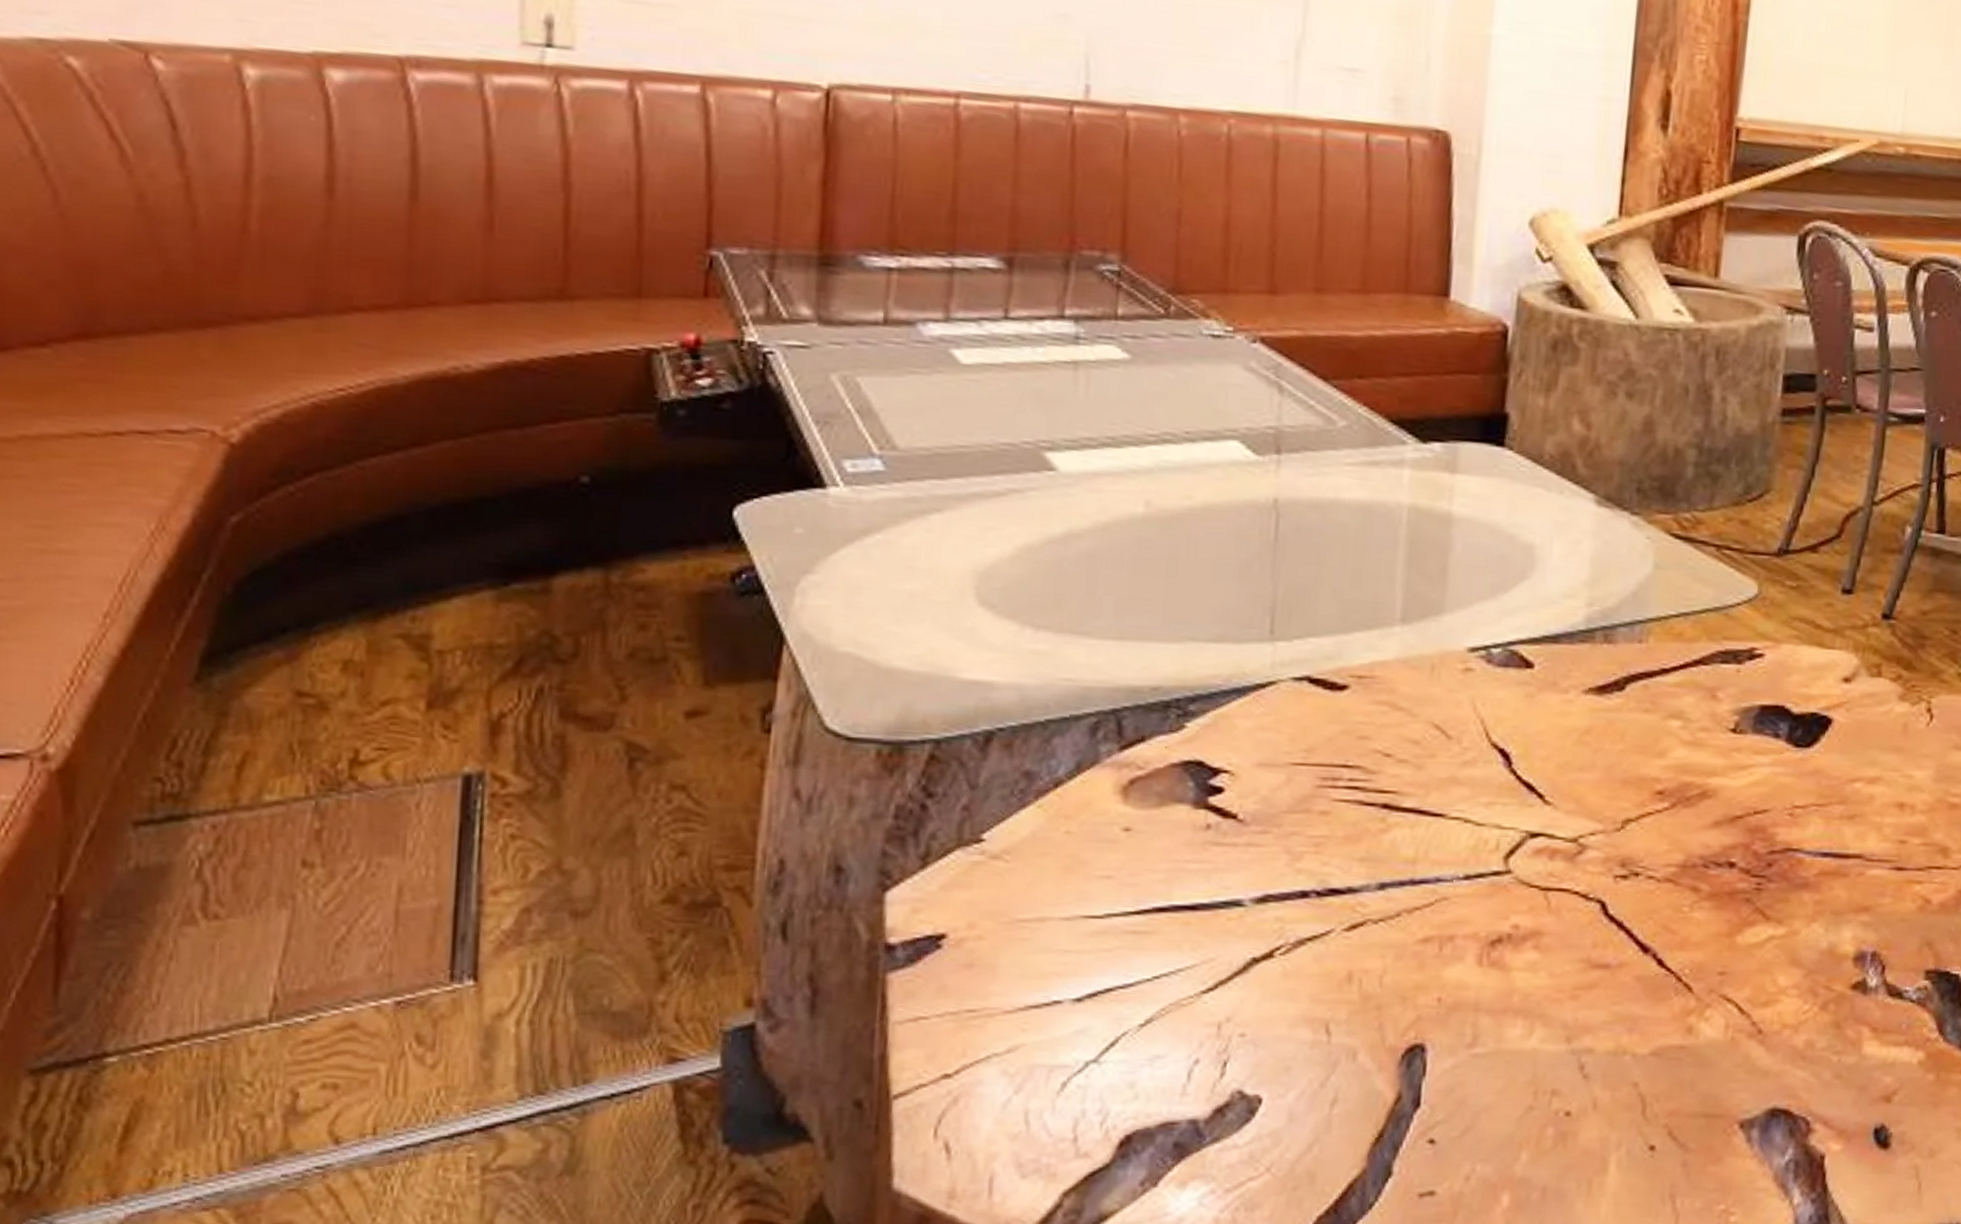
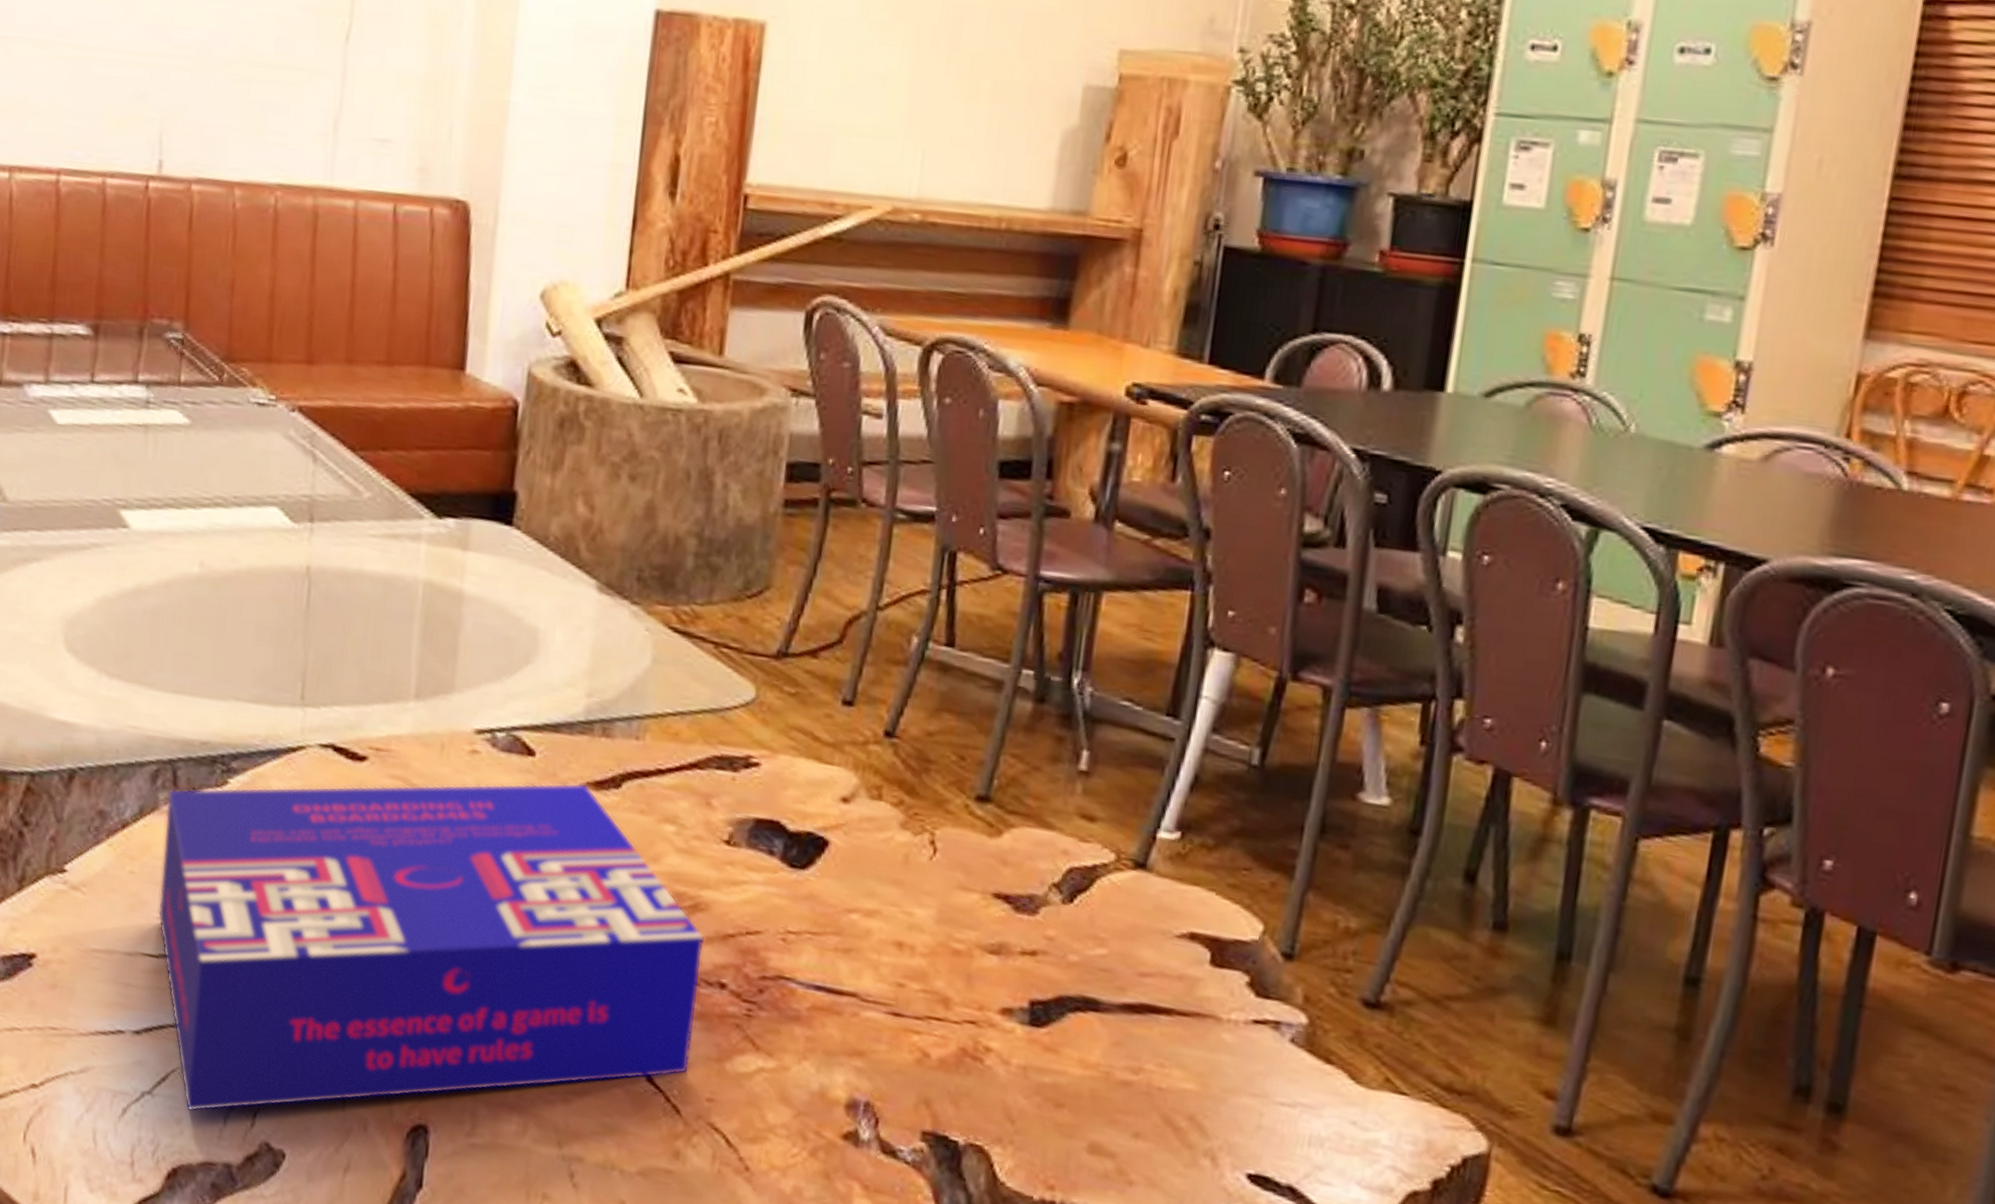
board game: none [1101,690,1713,1073] -> present [157,782,705,1112]

